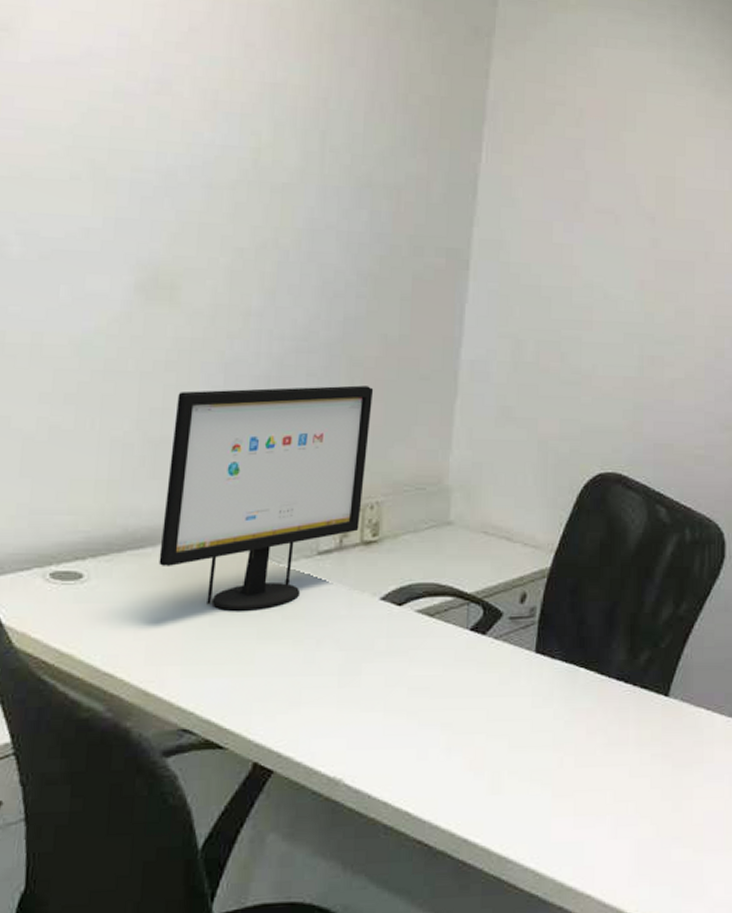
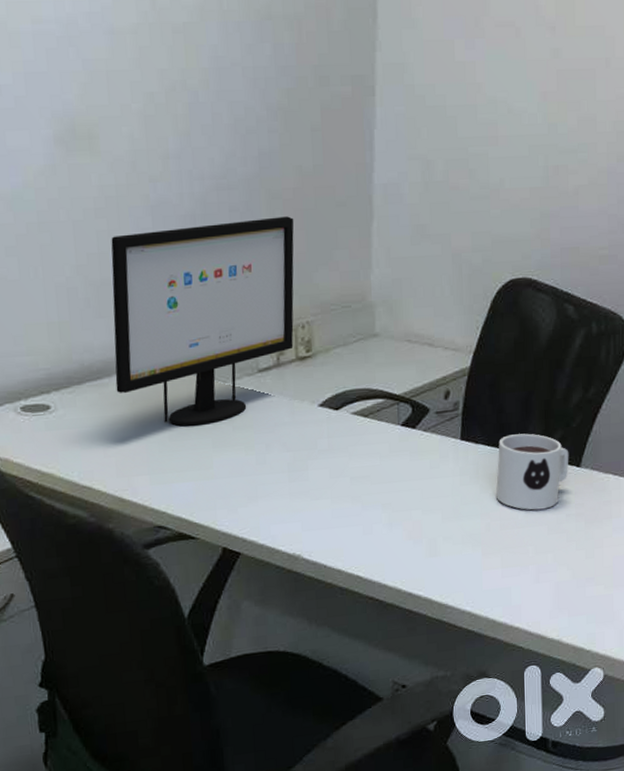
mug: none [572,651,656,746] -> present [496,433,569,511]

